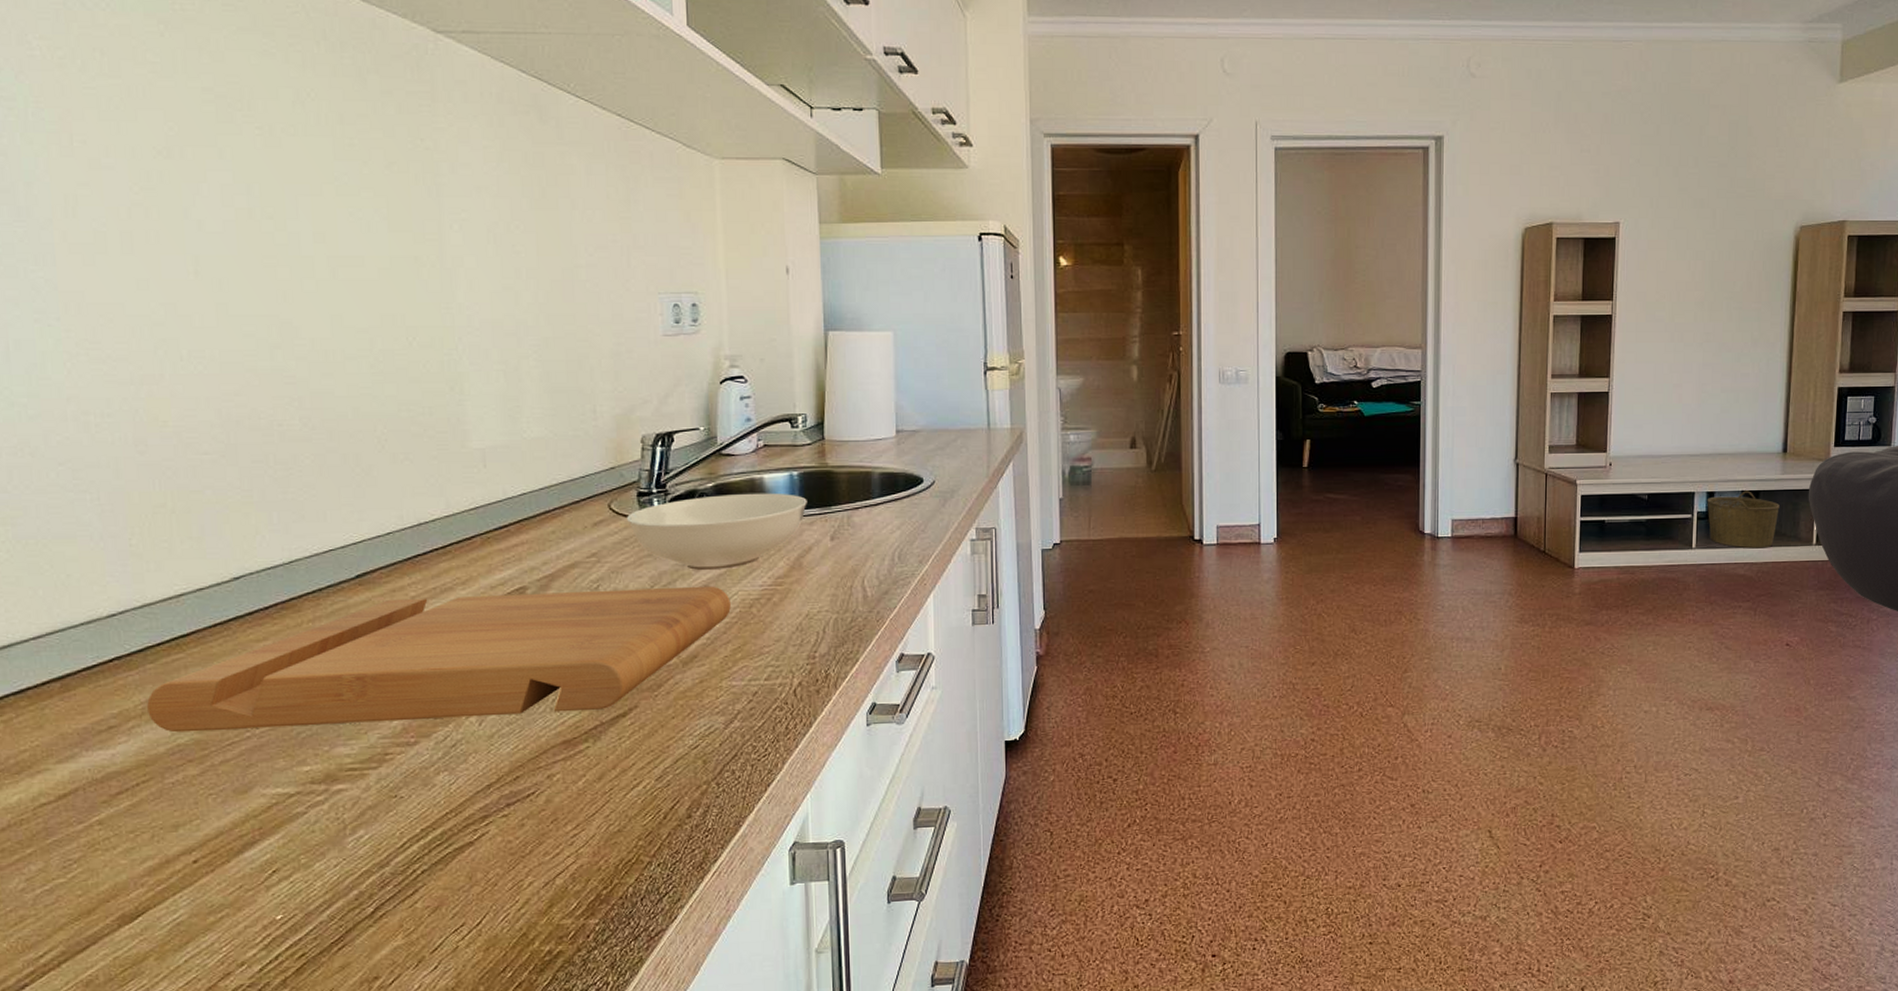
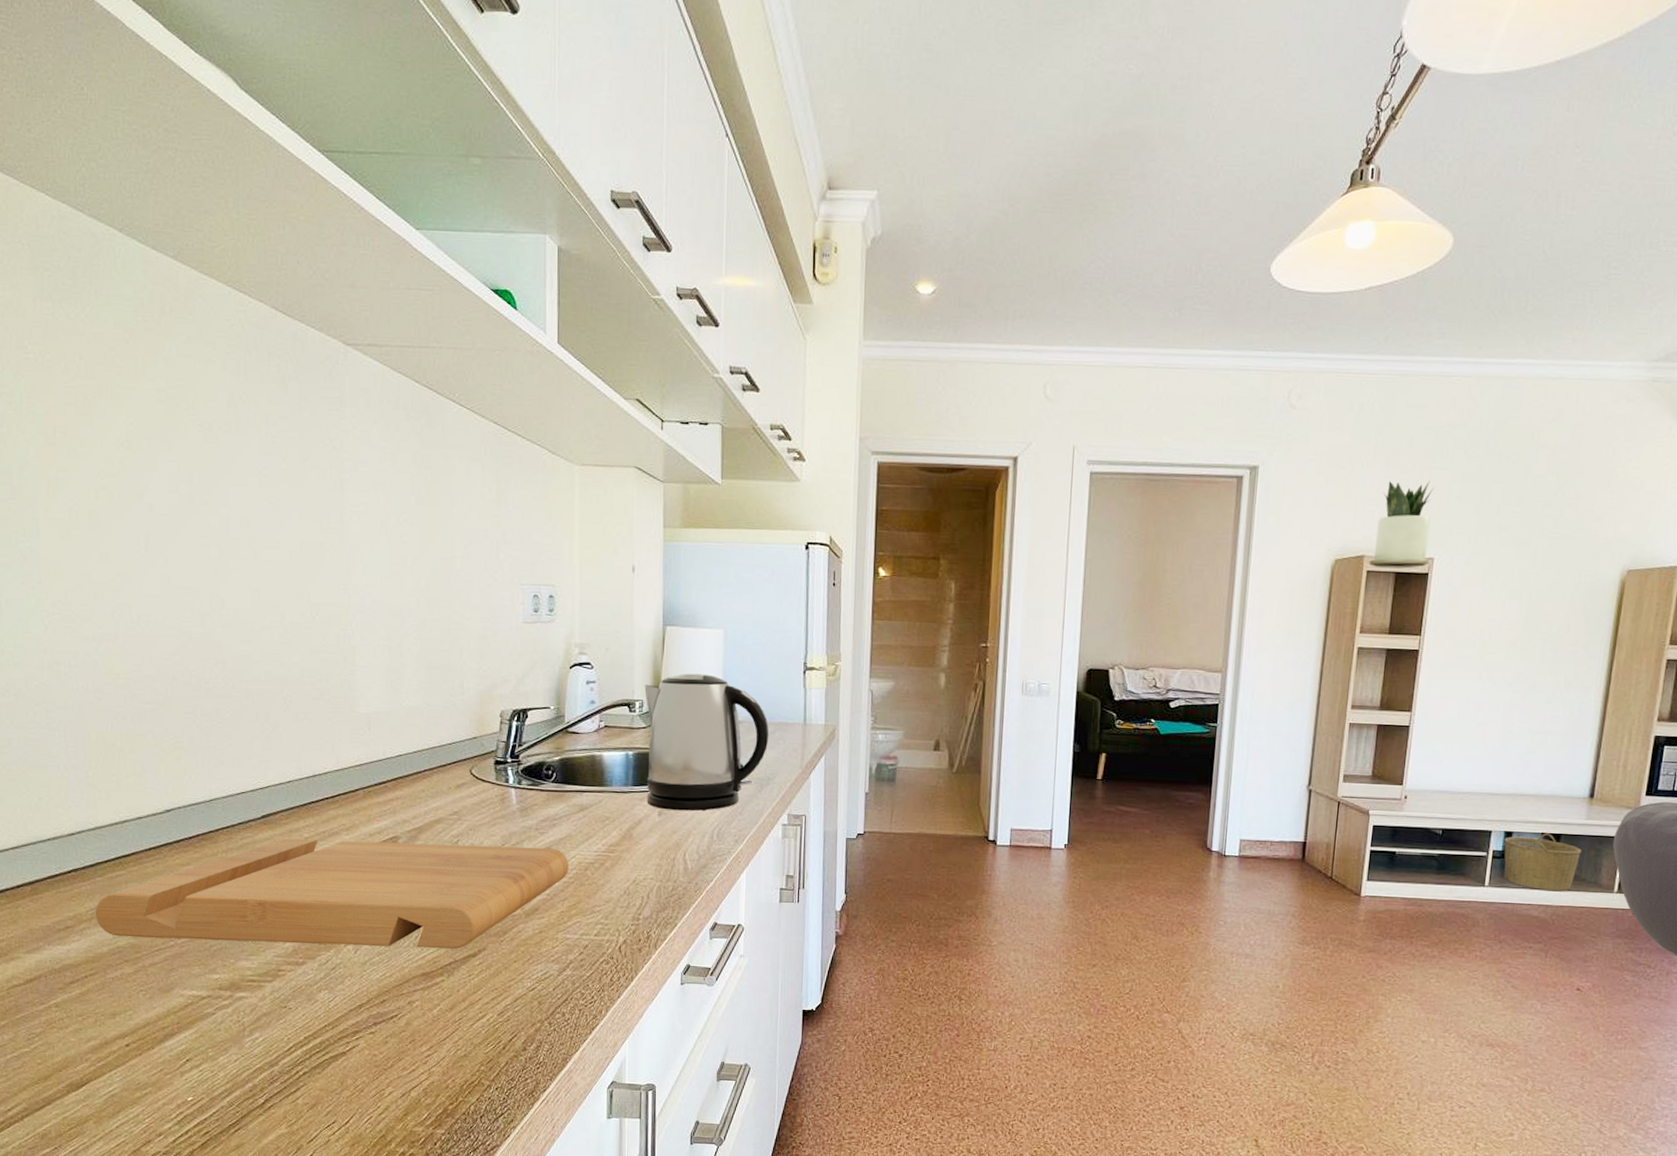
bowl: present [626,493,807,570] -> none [484,768,640,834]
kettle: none [807,381,951,534] -> present [644,673,769,812]
planter: none [1556,145,1618,234] -> present [1367,480,1435,569]

